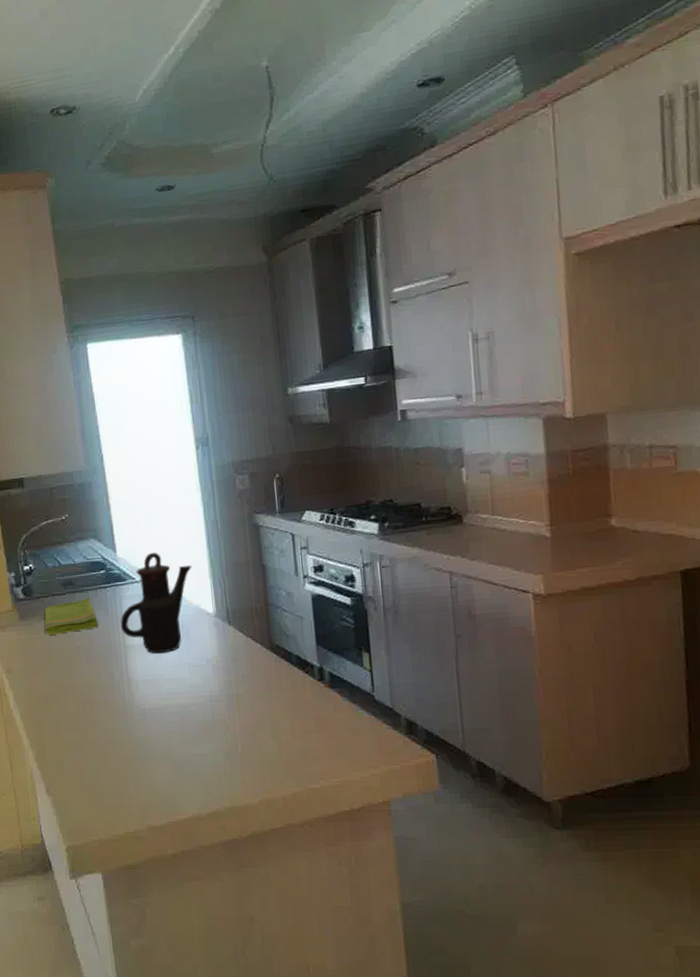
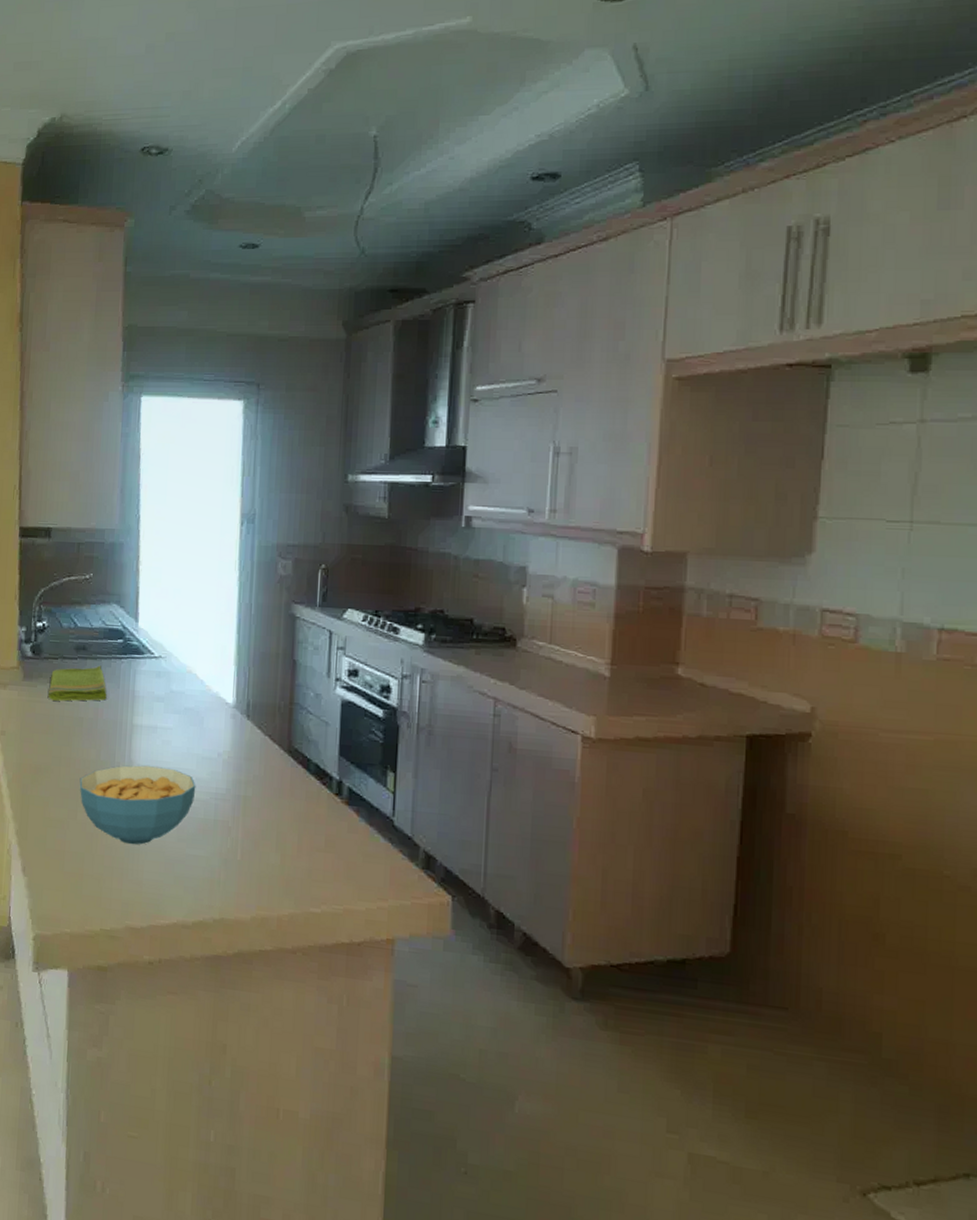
cereal bowl: none [85,680,192,754] -> present [79,765,196,845]
teapot: present [120,552,192,654] -> none [130,628,217,739]

